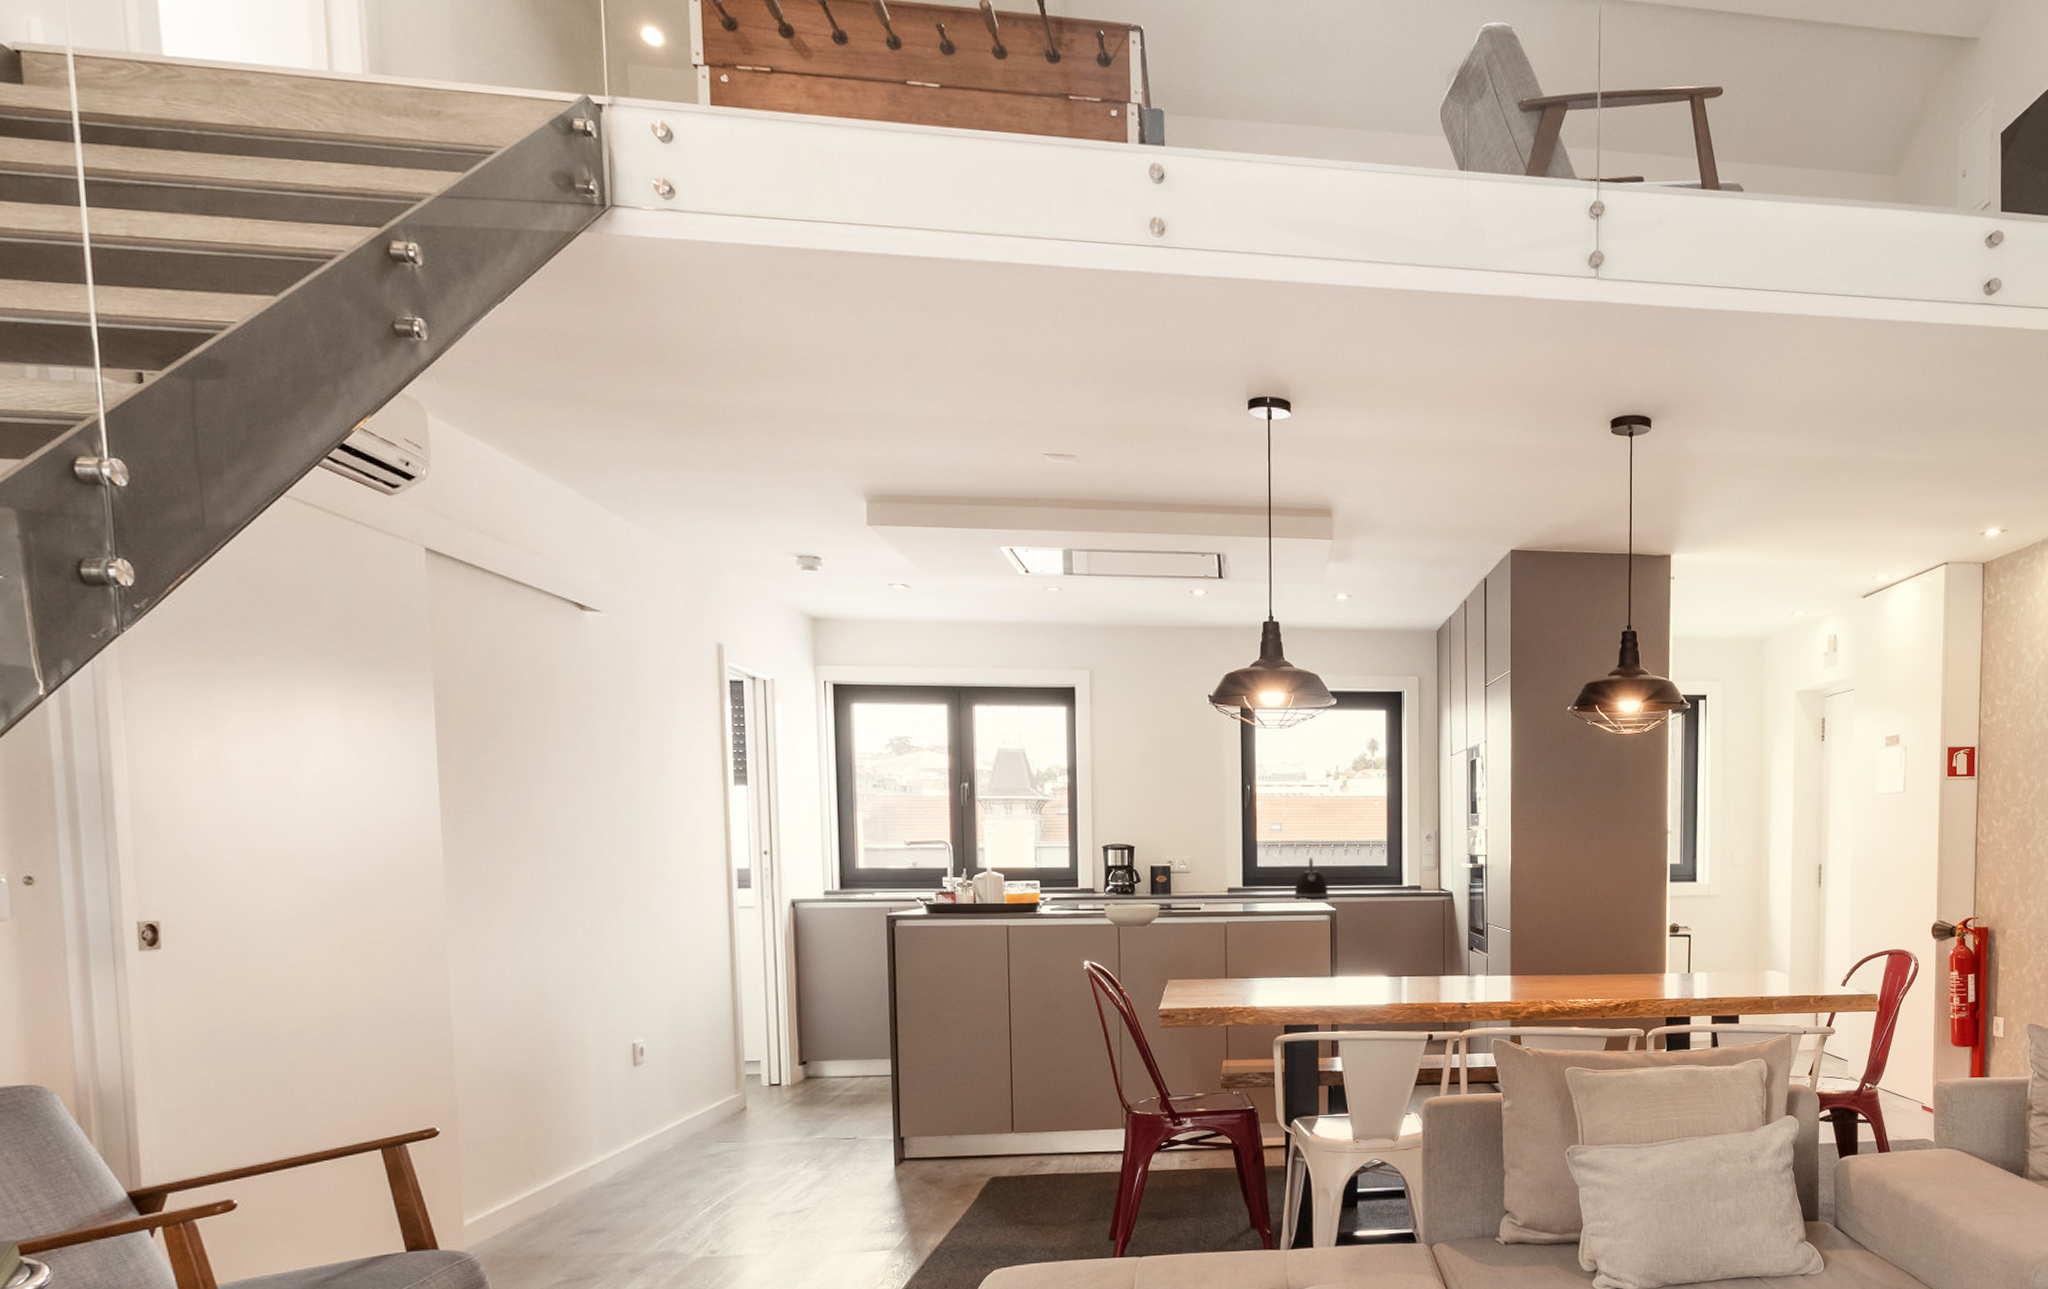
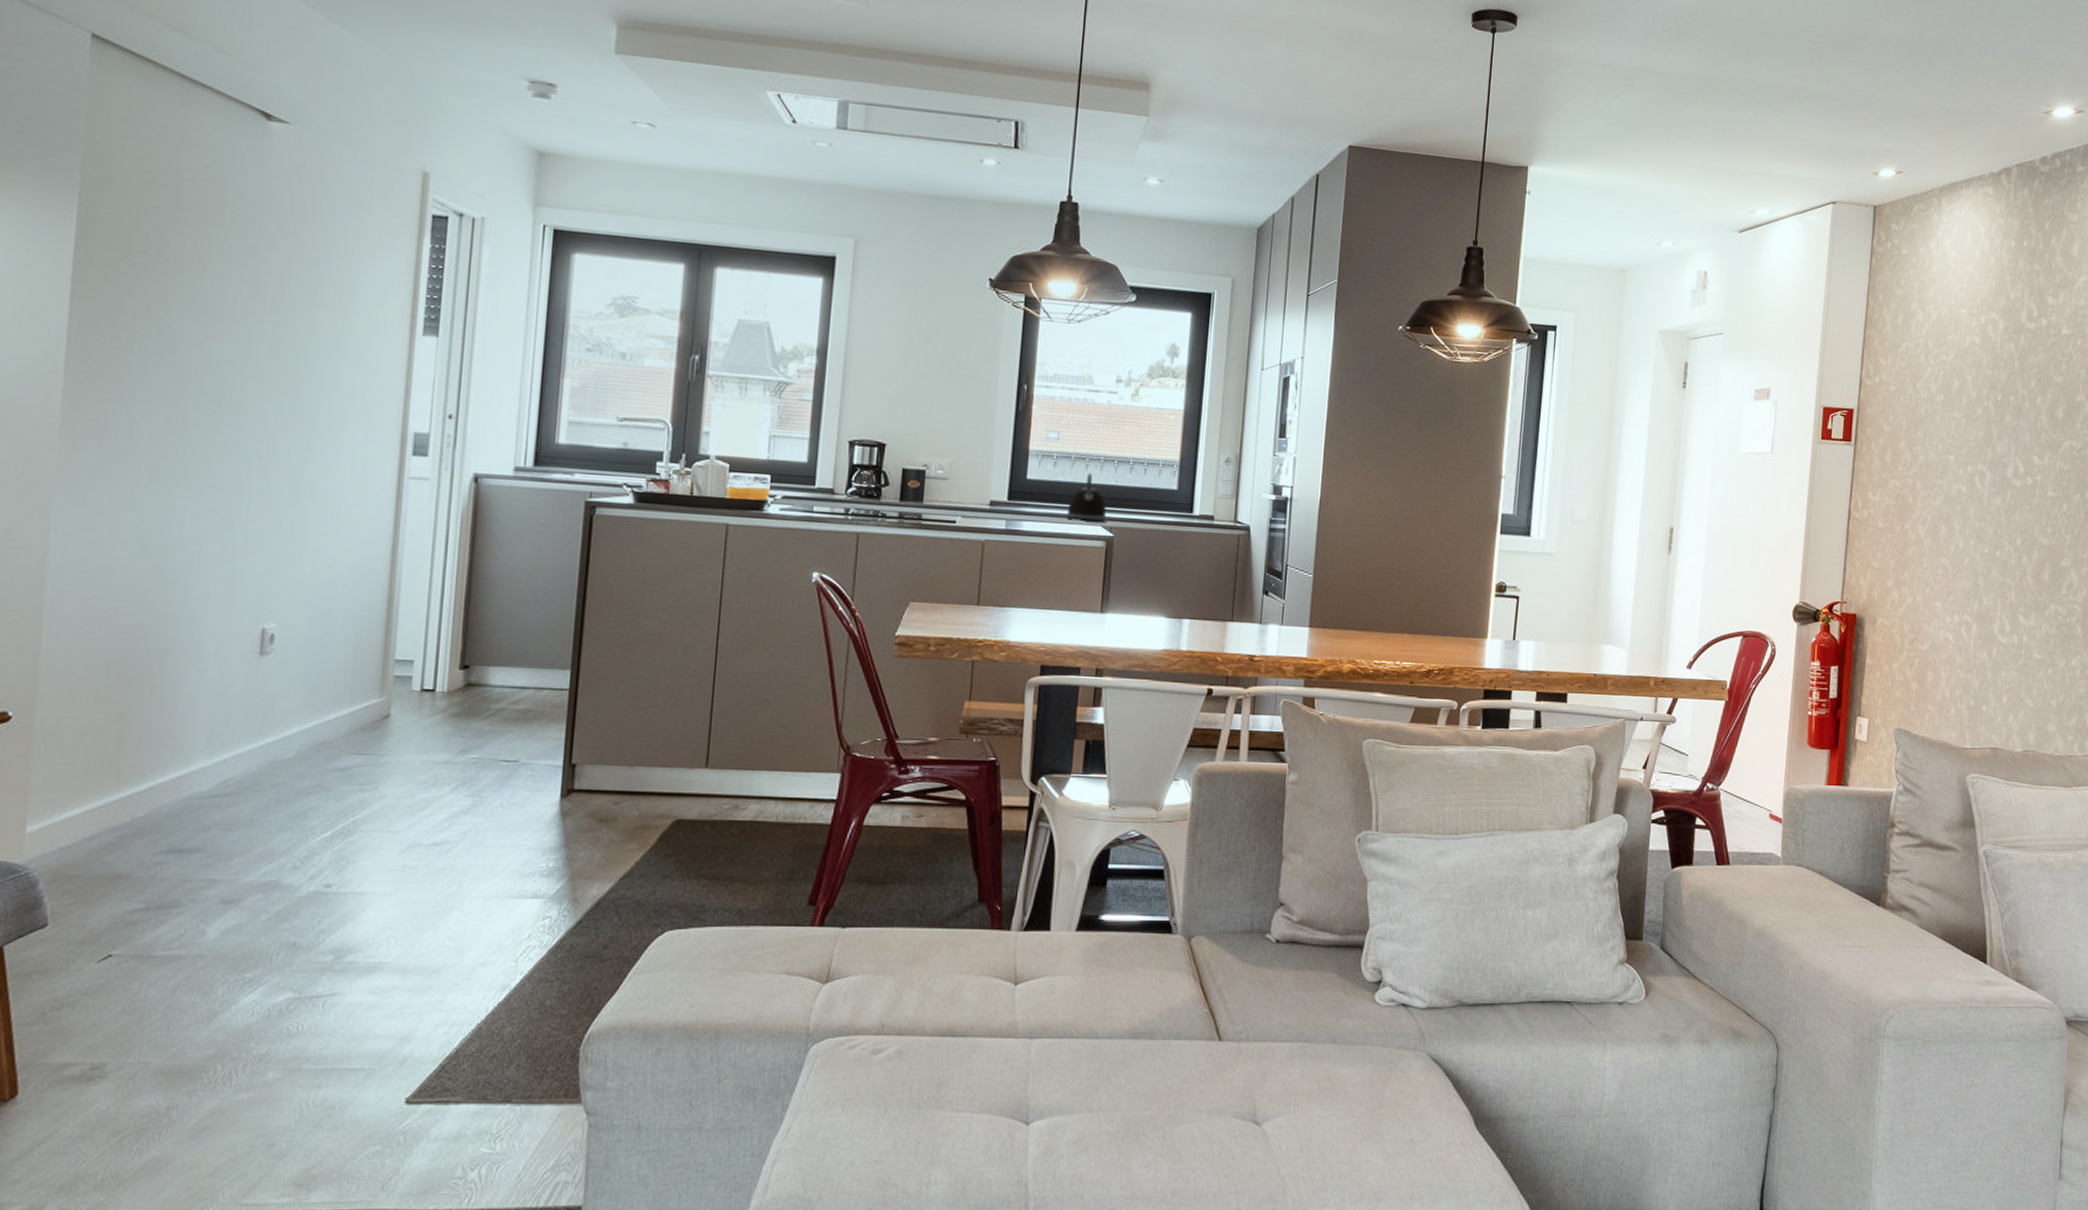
bowl: present [1103,903,1161,928] -> none [842,508,910,539]

